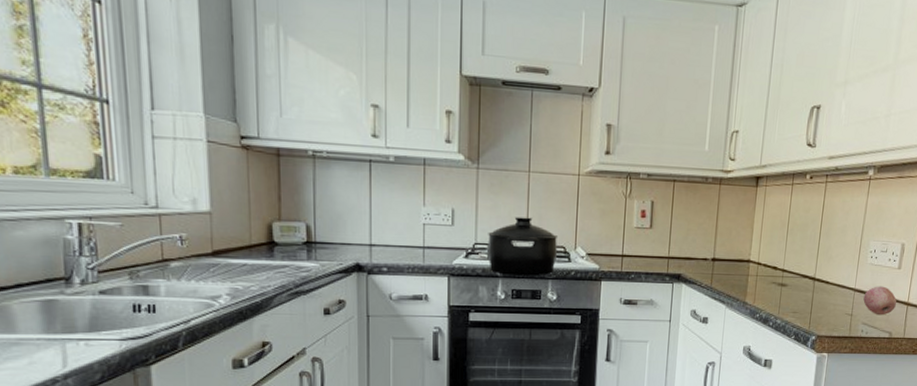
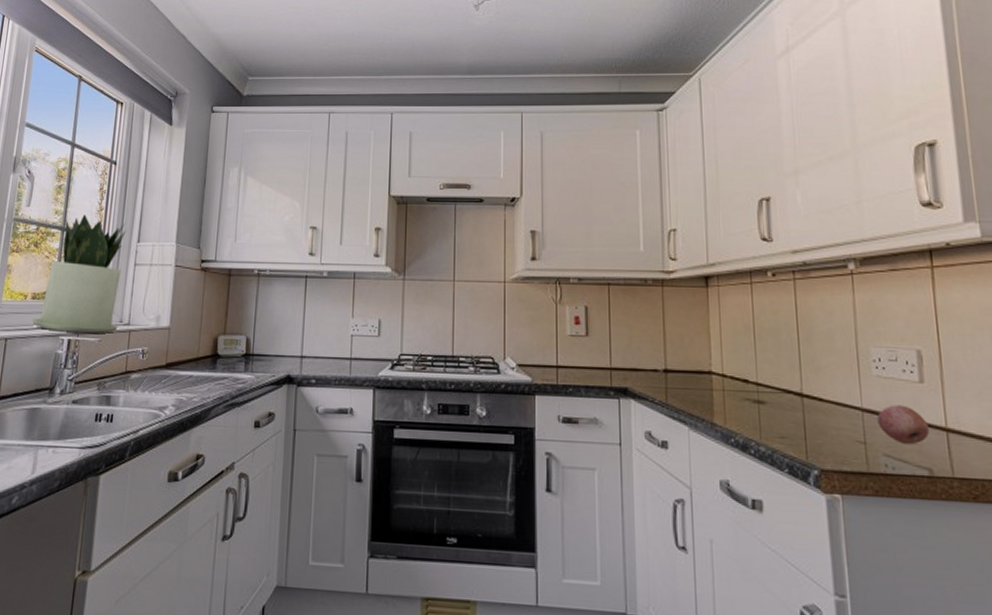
planter: none [19,68,145,217] -> present [31,214,127,333]
saucepan: present [487,217,559,276] -> none [413,326,486,389]

